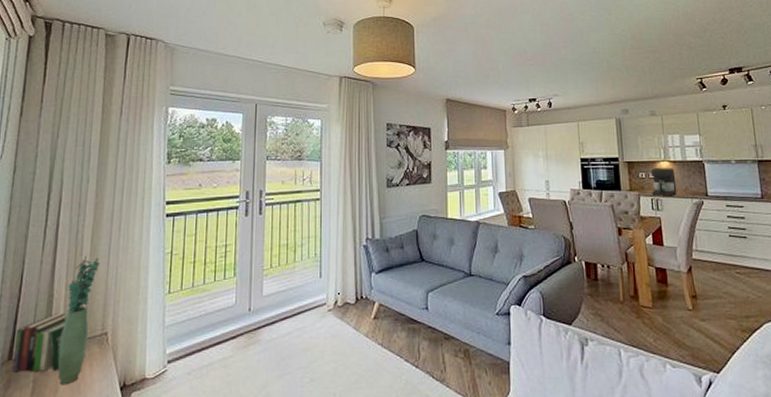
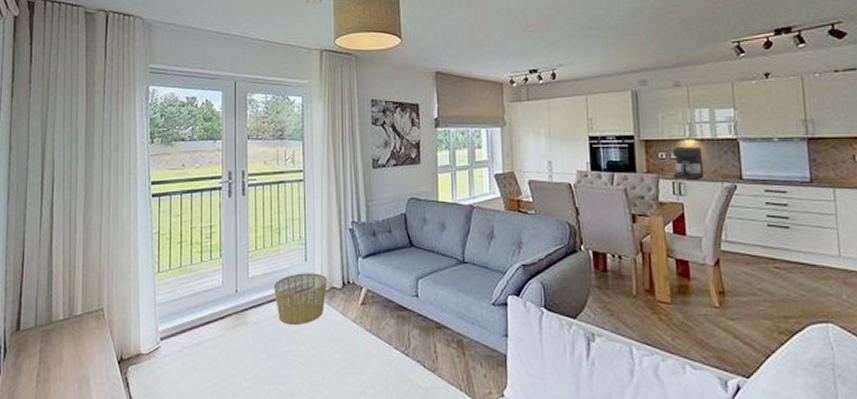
books: present [11,313,66,372] -> none [20,289,65,343]
vase: present [57,255,100,385] -> none [60,233,92,357]
basket: none [287,289,341,341] -> present [273,273,327,324]

